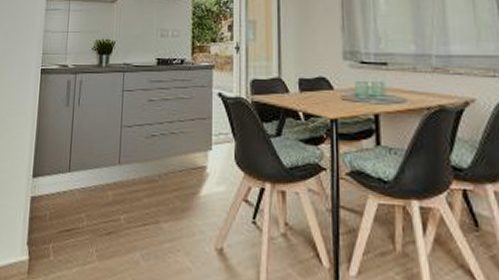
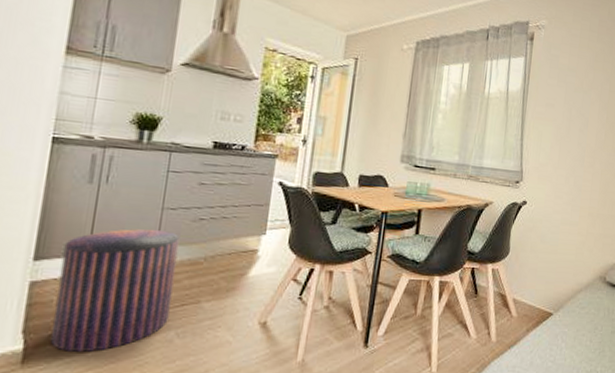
stool: none [46,147,137,268] -> present [49,229,180,352]

